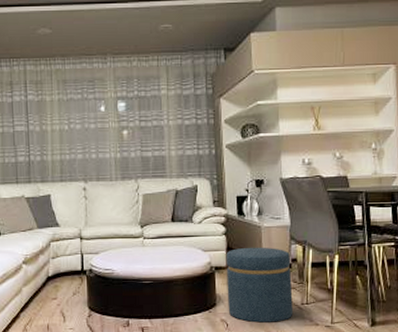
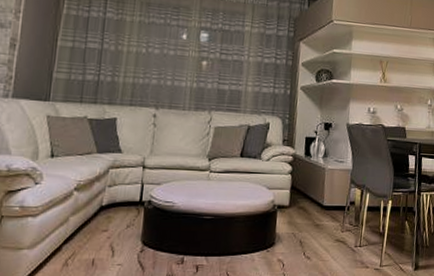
ottoman: present [226,247,293,323] -> none [285,187,349,264]

